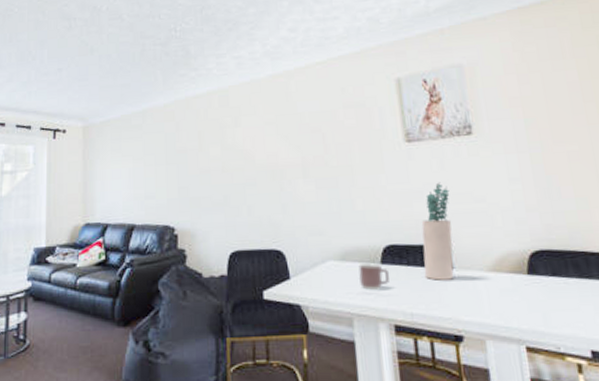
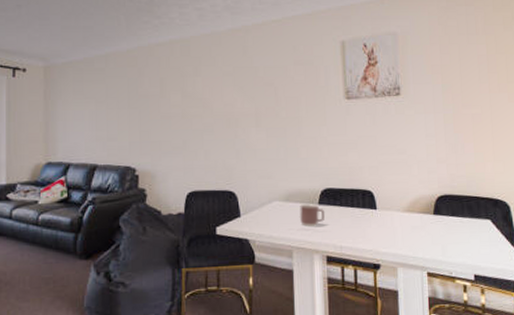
vase: present [421,182,454,280] -> none [353,135,378,219]

